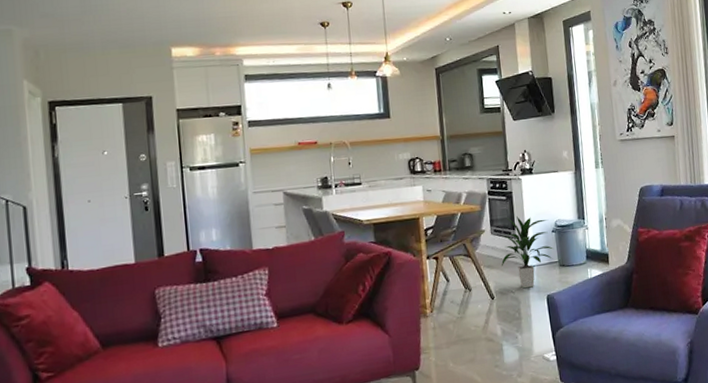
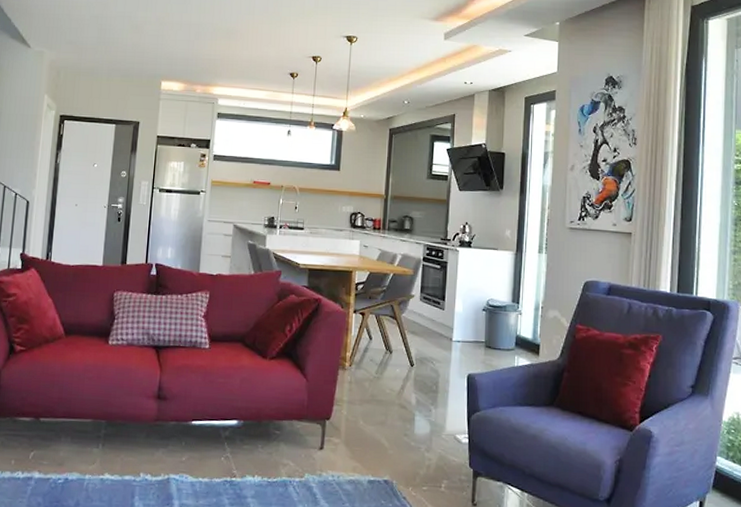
indoor plant: present [501,216,554,289] -> none [425,288,483,363]

